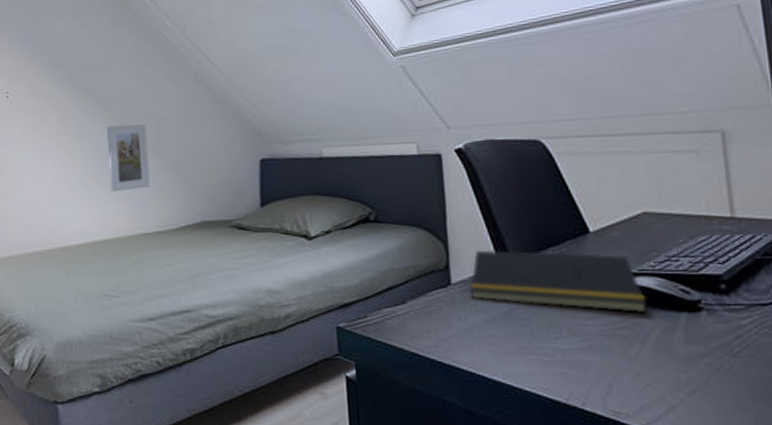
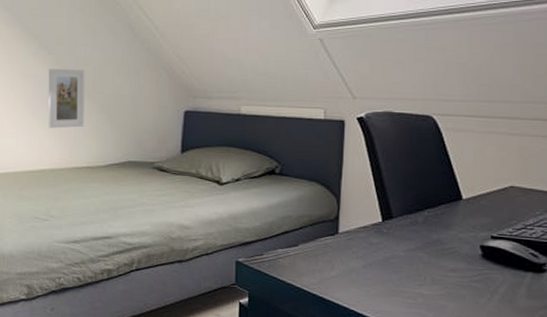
notepad: present [469,250,647,314] -> none [354,206,501,270]

